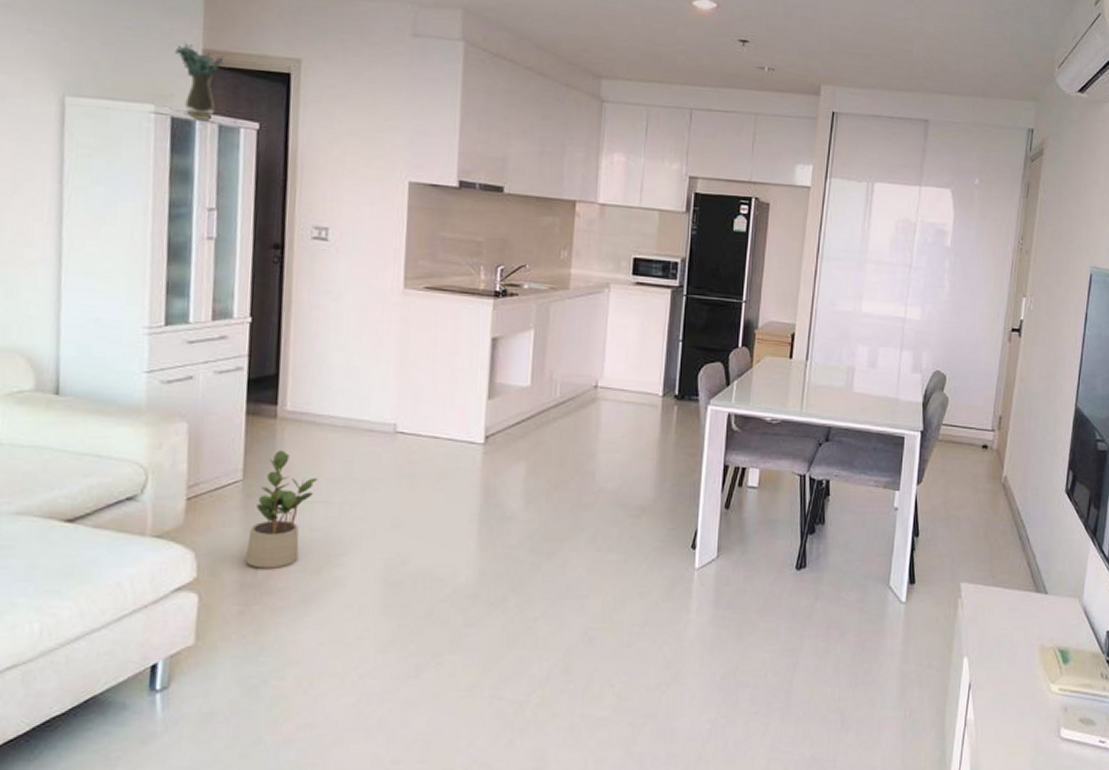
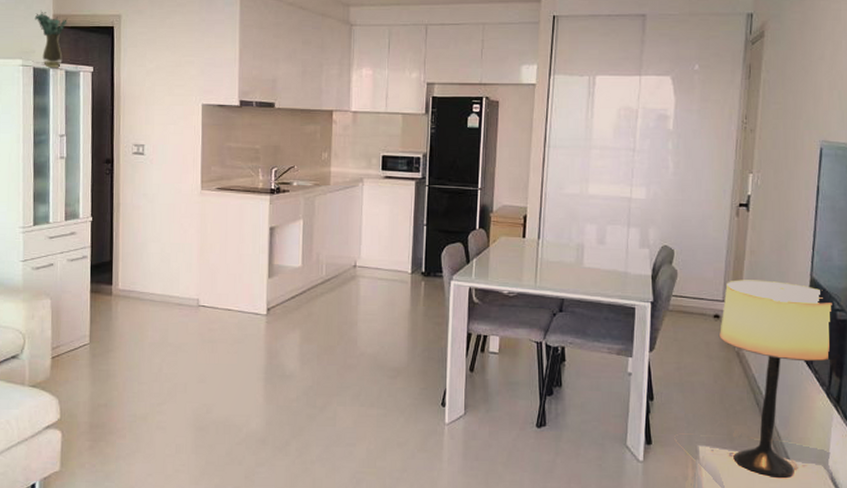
potted plant: present [244,450,317,569] -> none [92,320,142,413]
table lamp: none [987,408,1094,613] -> present [719,280,832,478]

